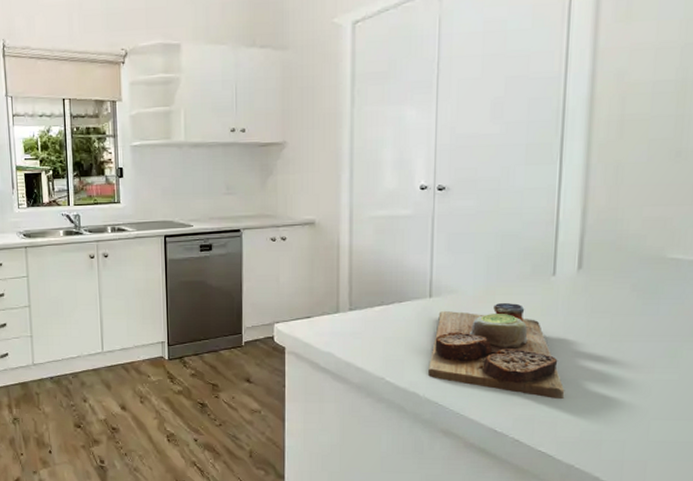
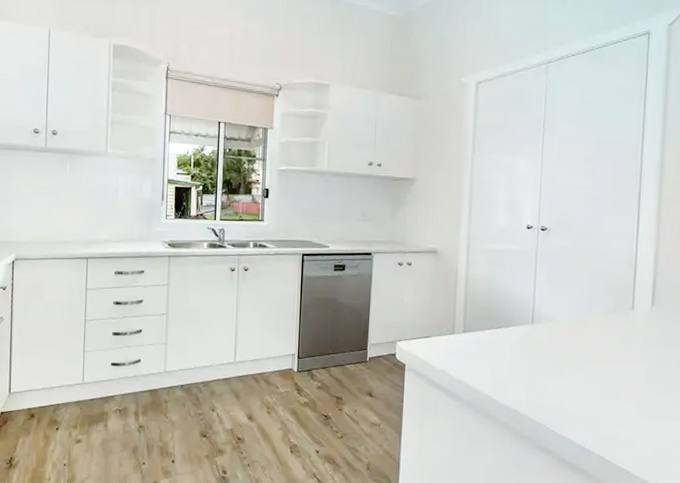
cutting board: present [428,303,565,400] -> none [529,332,641,421]

